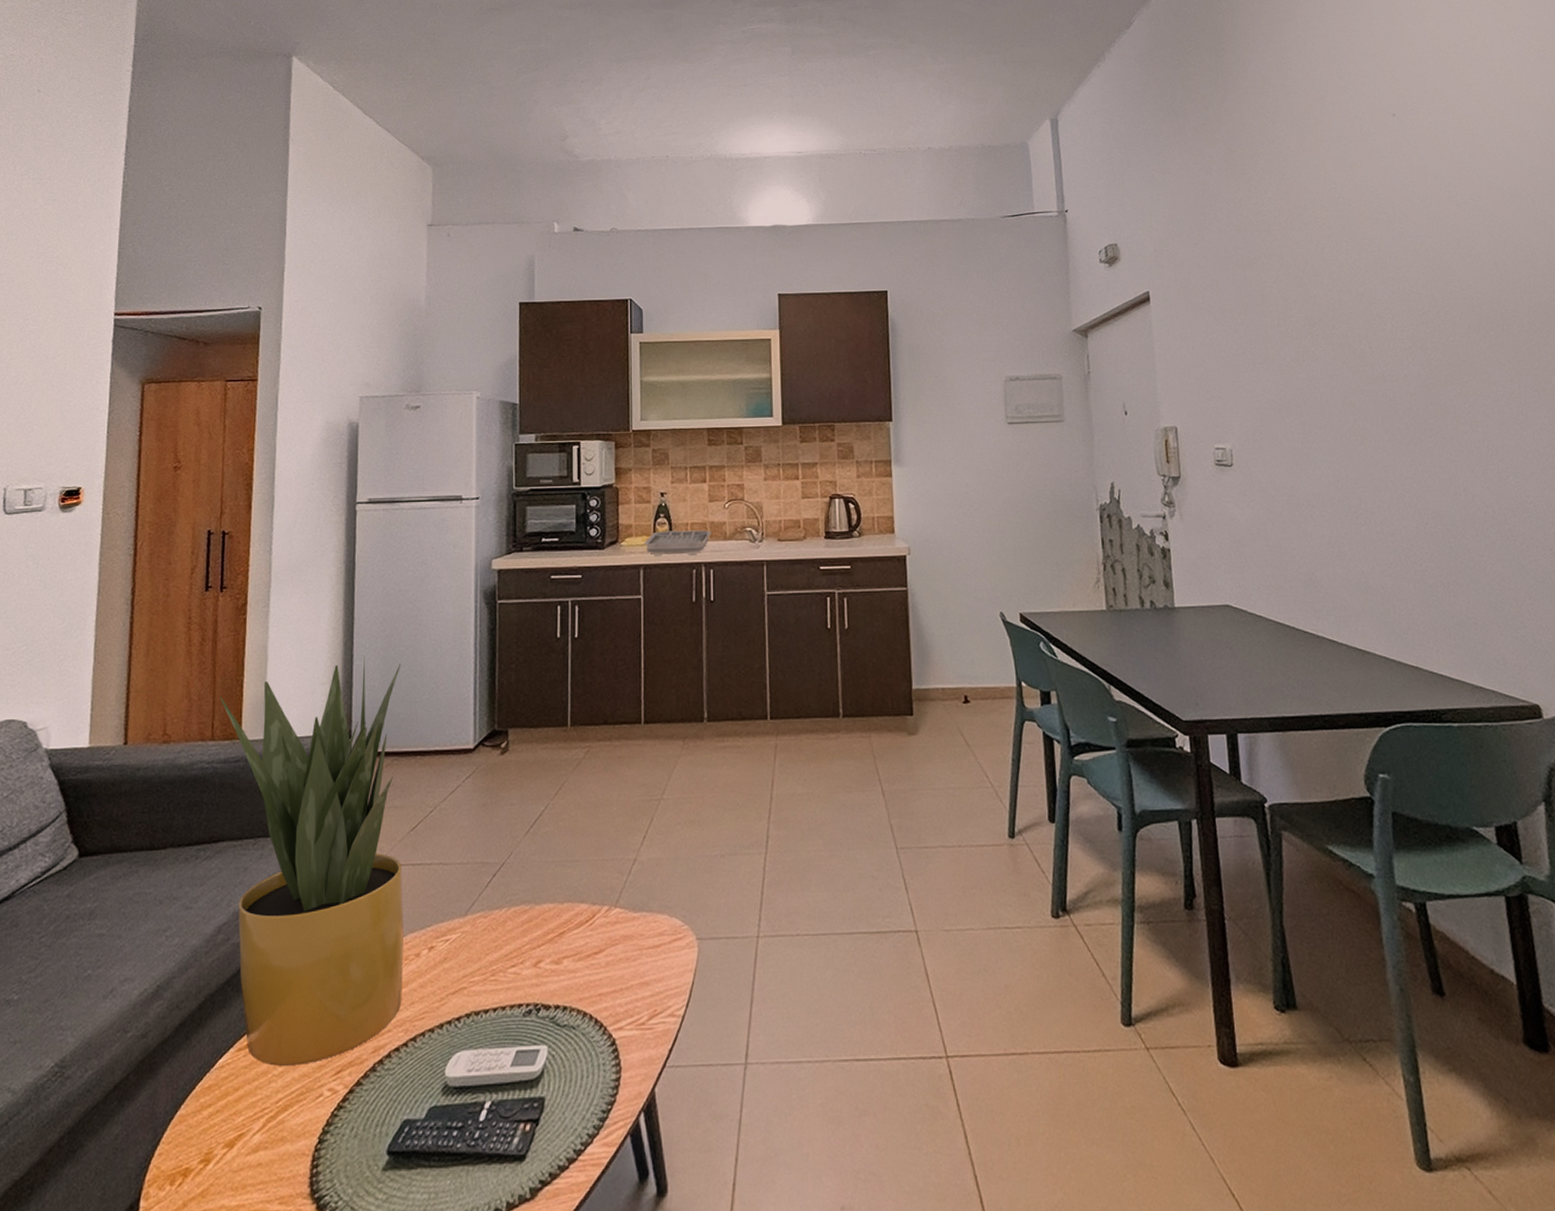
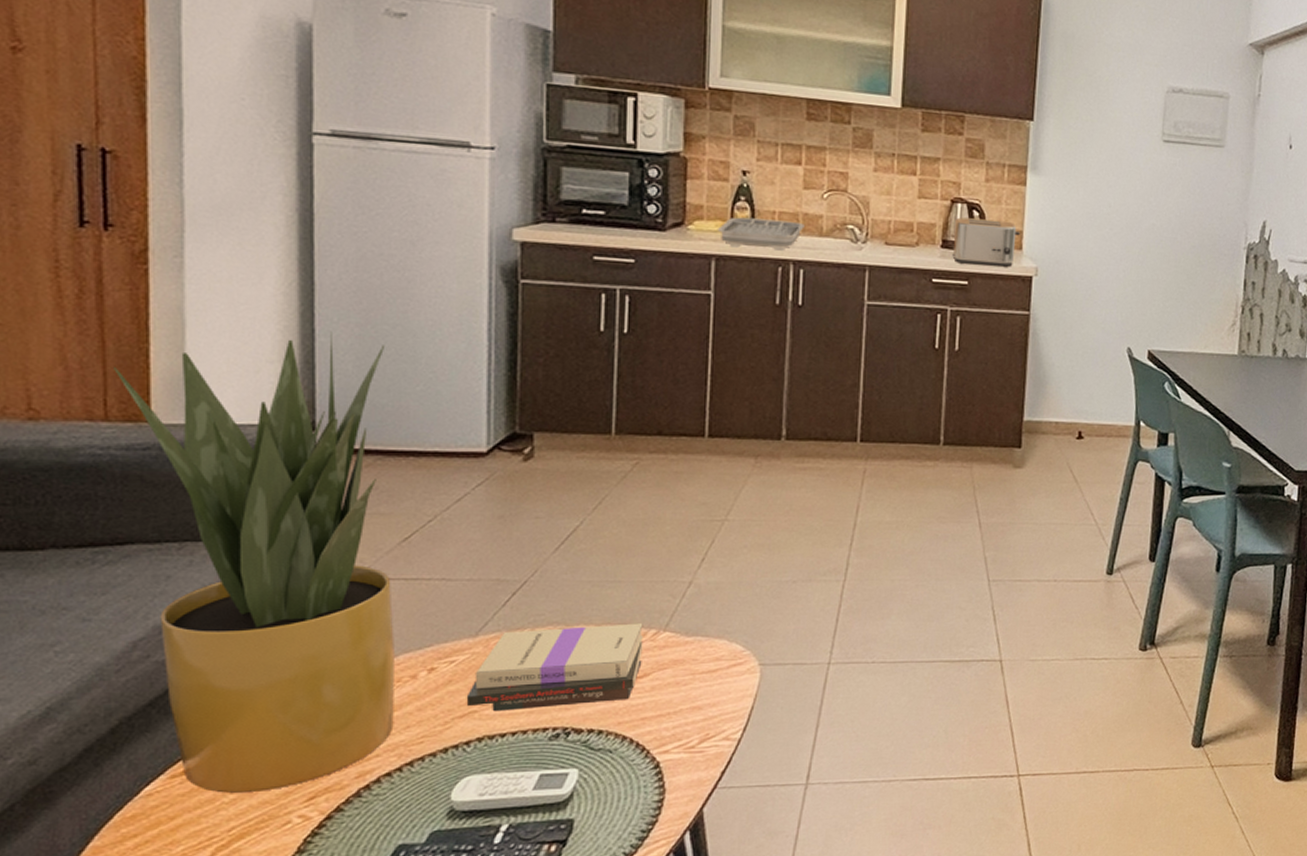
books: none [457,900,598,988] -> present [466,623,643,712]
toaster: none [835,509,892,552] -> present [952,217,1021,268]

